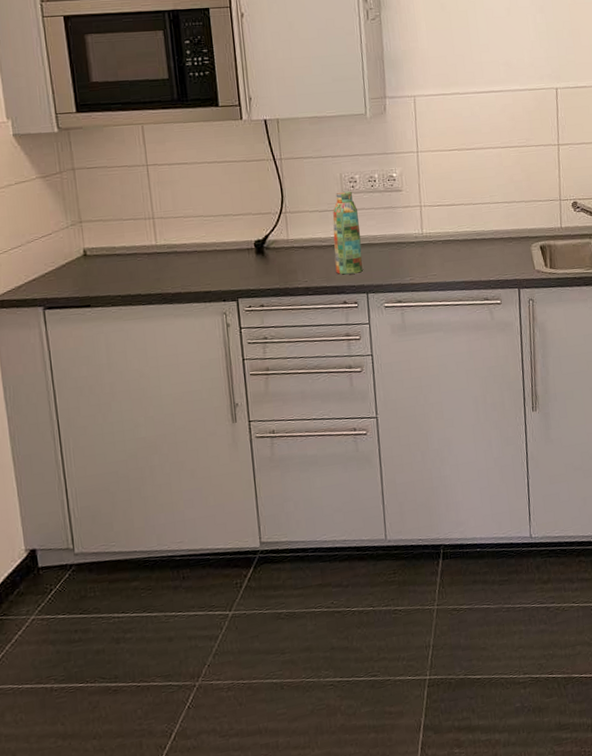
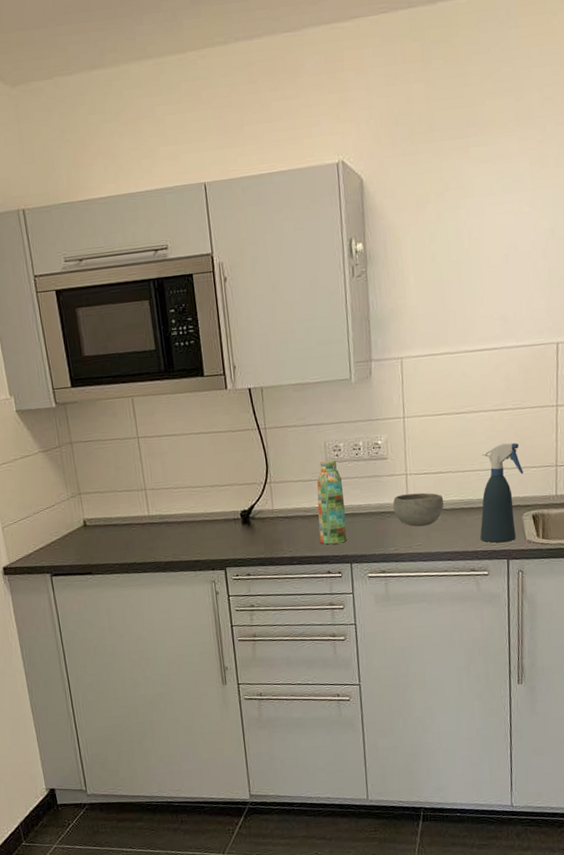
bowl: none [408,223,457,257] -> present [393,492,444,527]
spray bottle: none [491,178,531,273] -> present [480,442,524,543]

